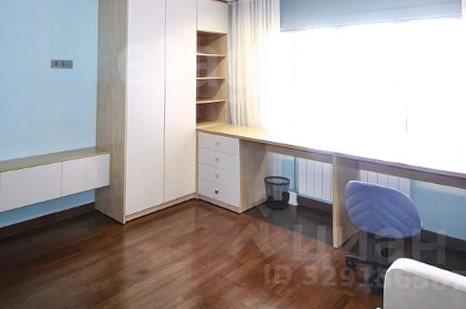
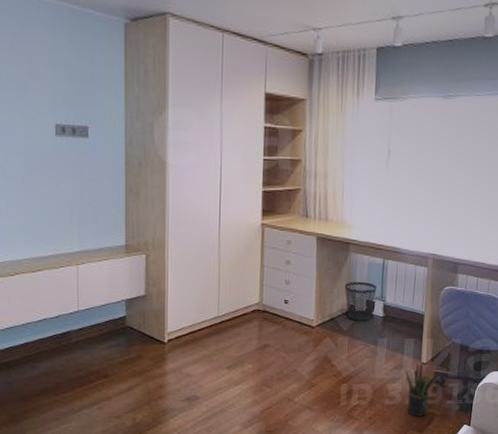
potted plant: none [319,246,352,298] -> present [405,361,441,417]

